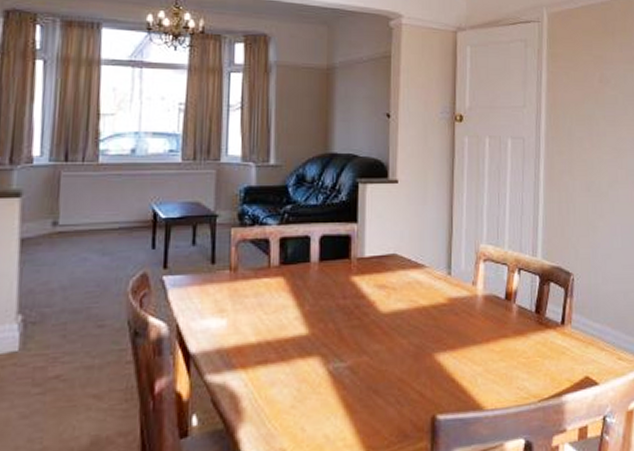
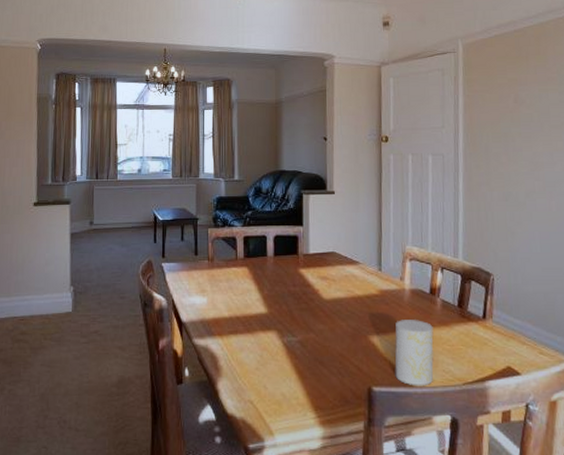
cup: none [463,330,508,409] -> present [395,320,434,386]

